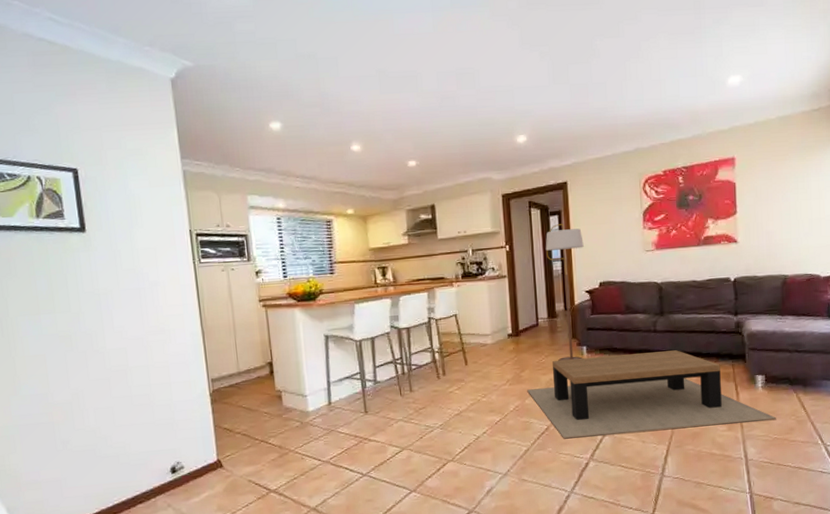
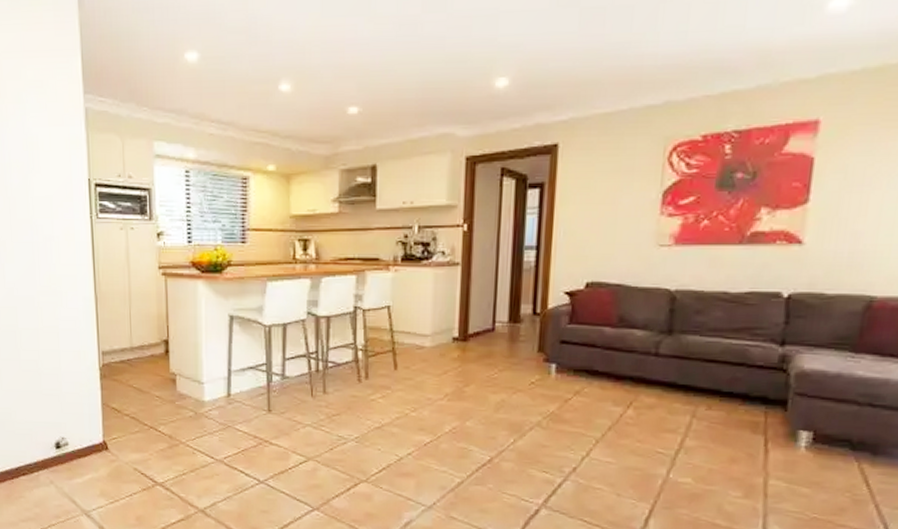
coffee table: present [527,350,777,439] -> none [470,378,822,493]
floor lamp: present [545,224,584,362] -> none [515,201,571,380]

